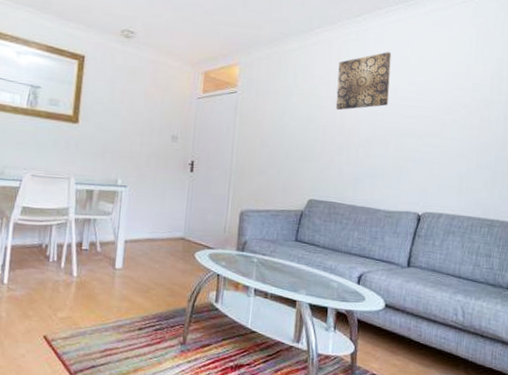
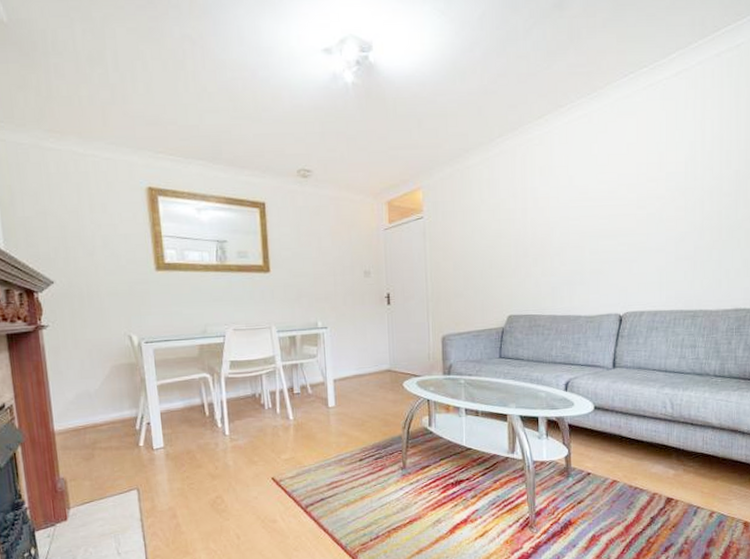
wall art: present [335,52,392,111] -> none [524,152,579,222]

